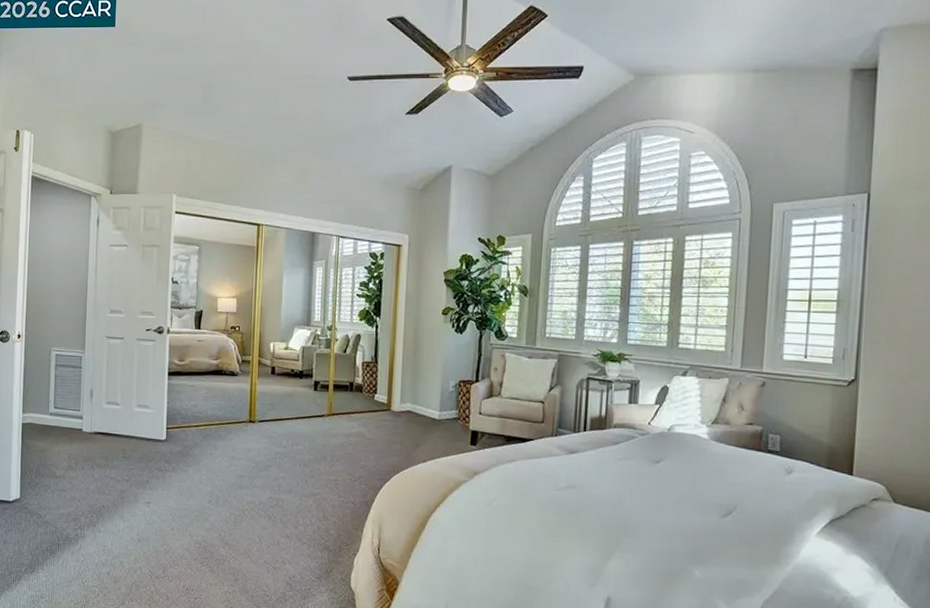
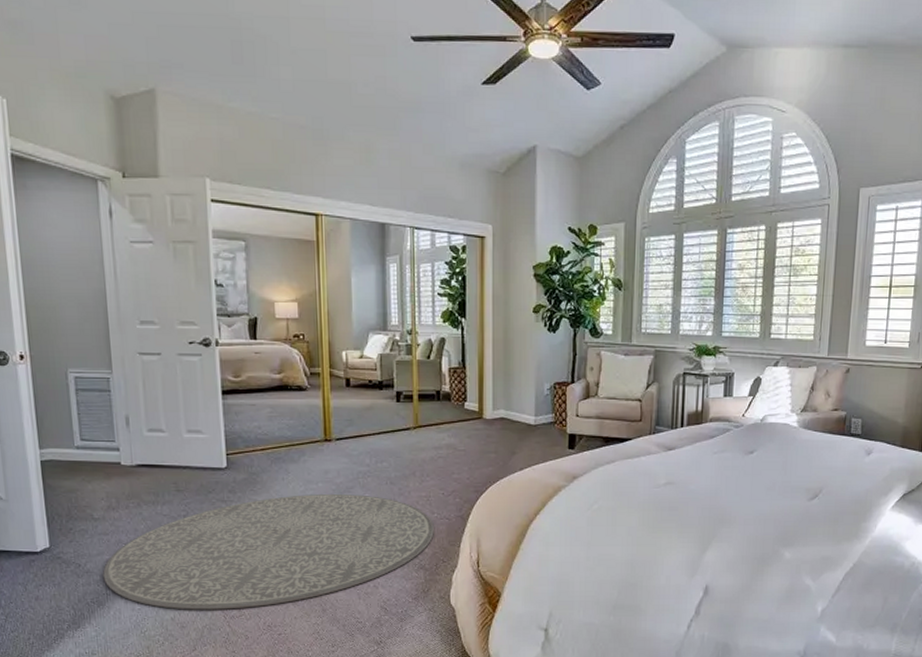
rug: none [57,469,340,571] -> present [103,494,434,610]

